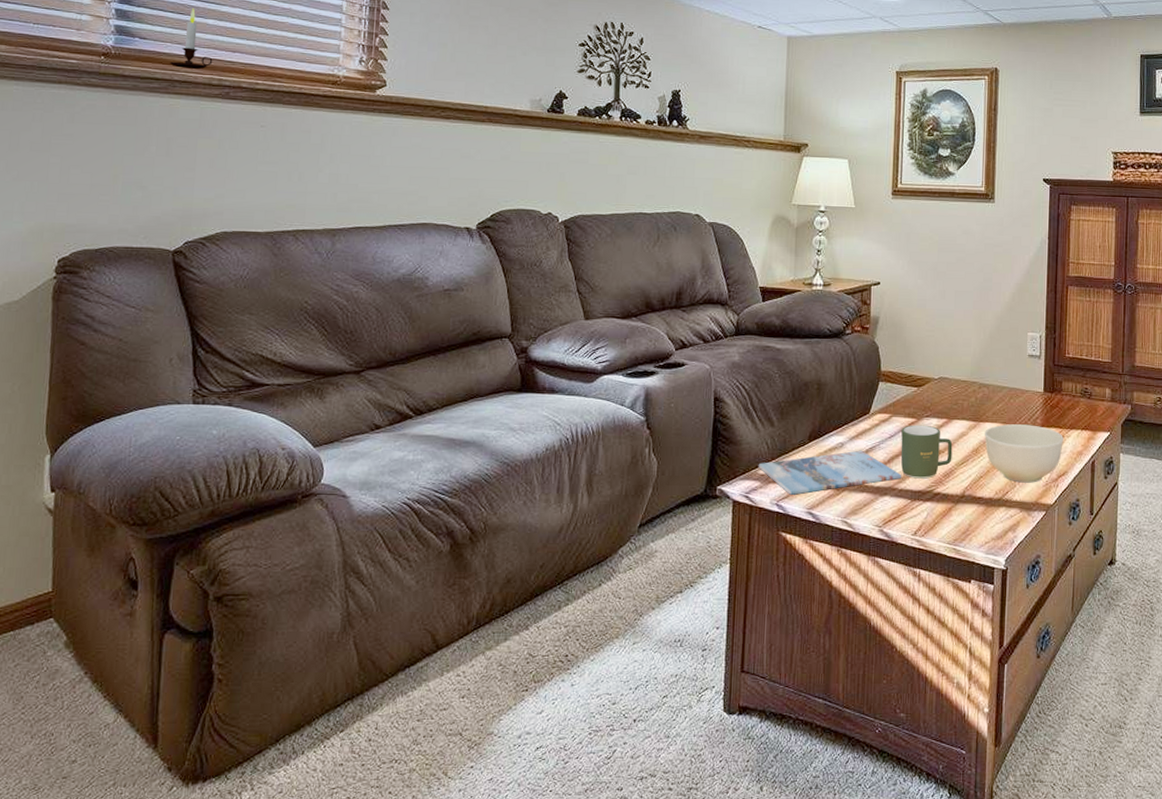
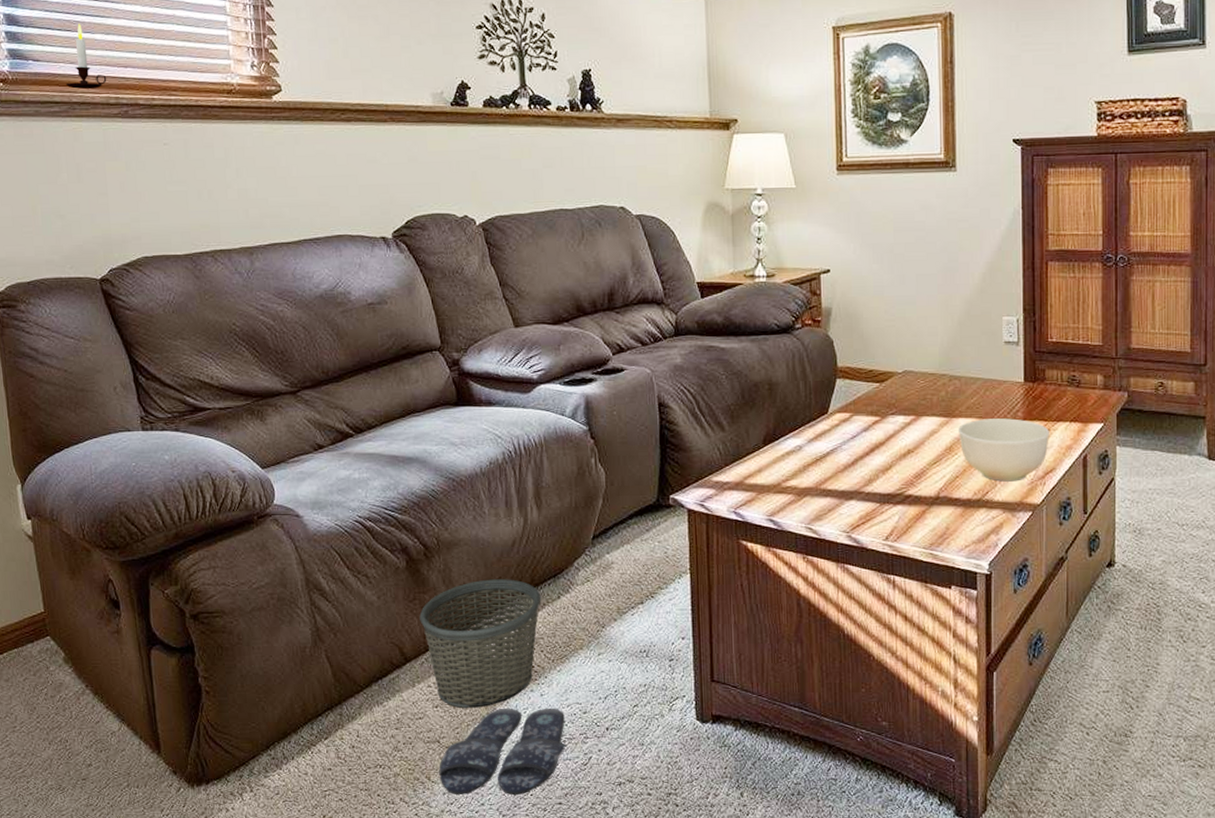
basket: none [457,565,583,699] -> present [419,579,542,709]
slippers: none [457,698,593,791] -> present [439,708,566,795]
magazine: present [758,450,902,496] -> none [711,452,868,503]
mug: present [900,425,953,479] -> none [865,423,923,481]

